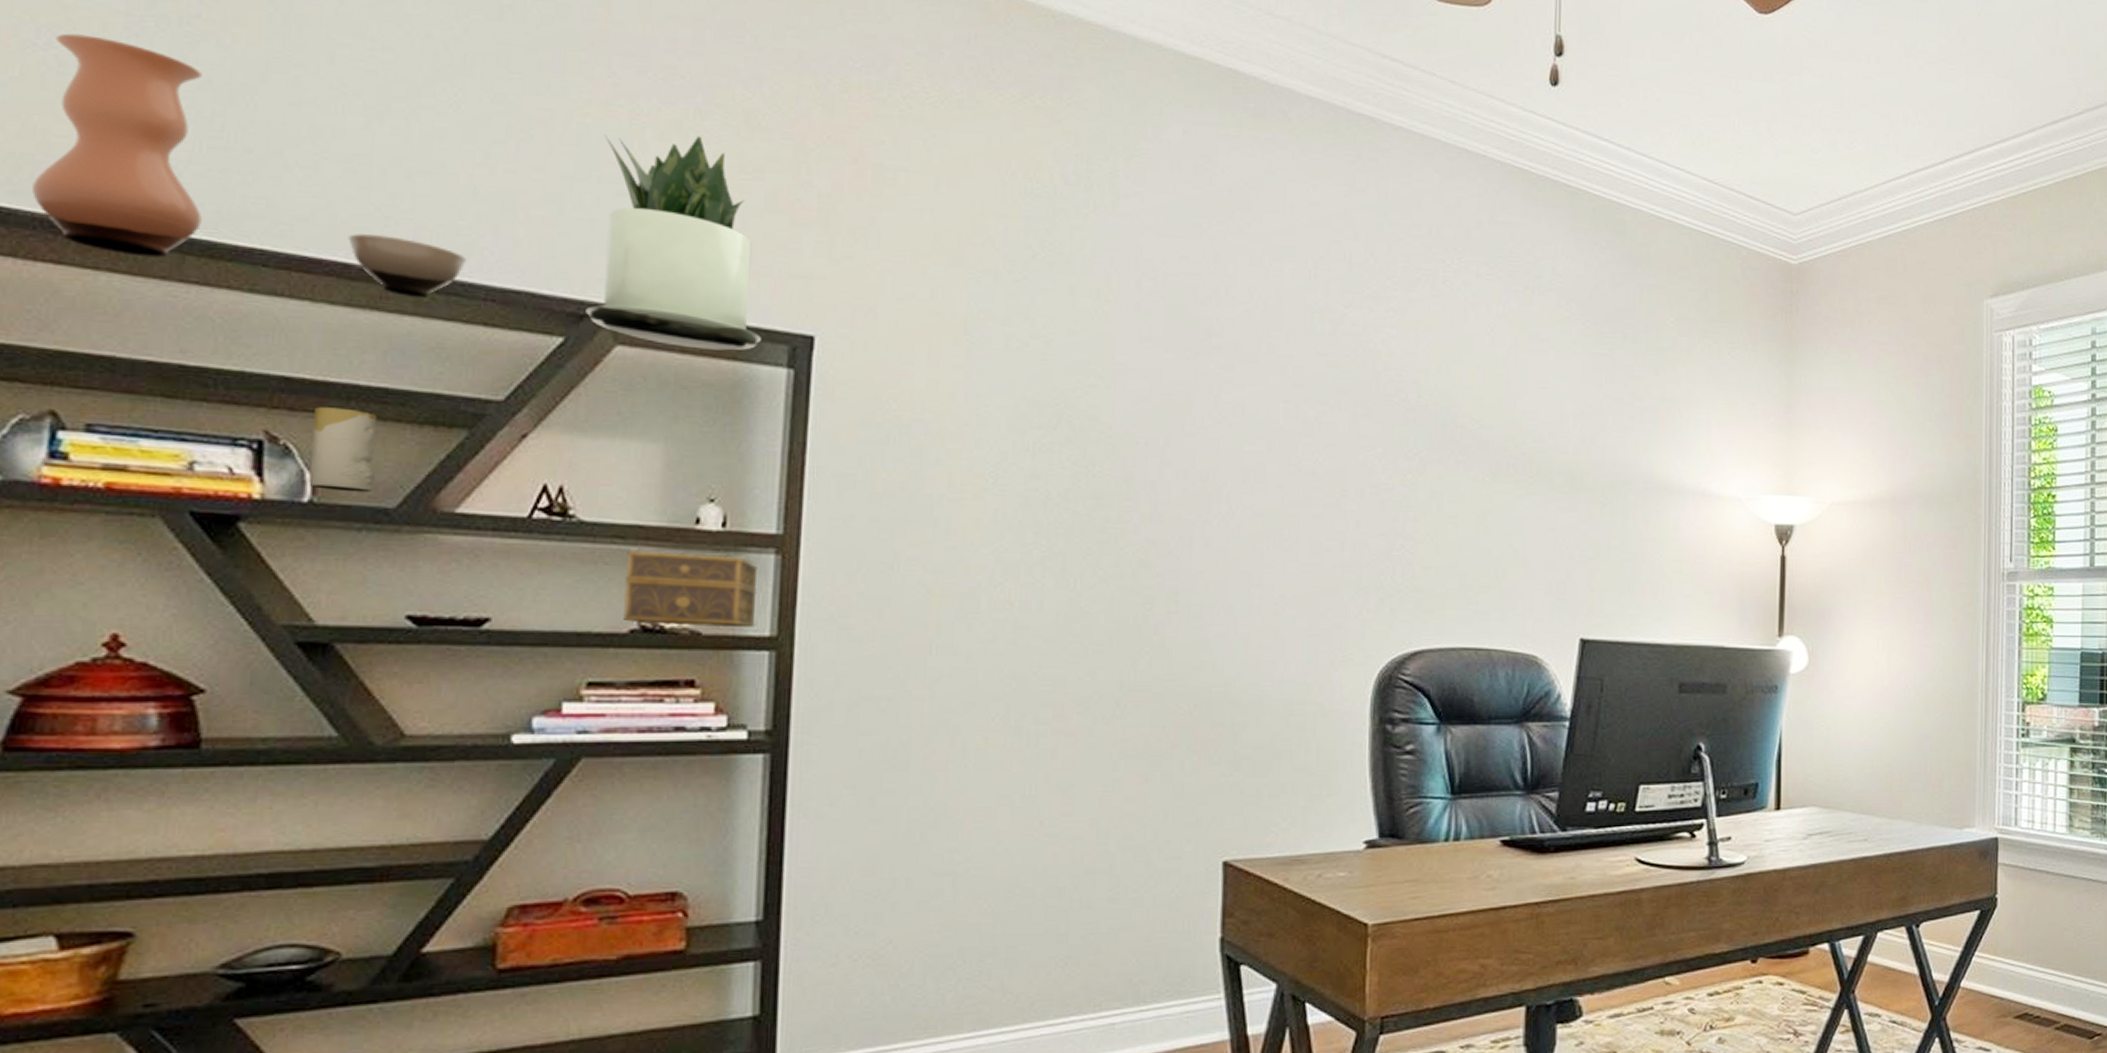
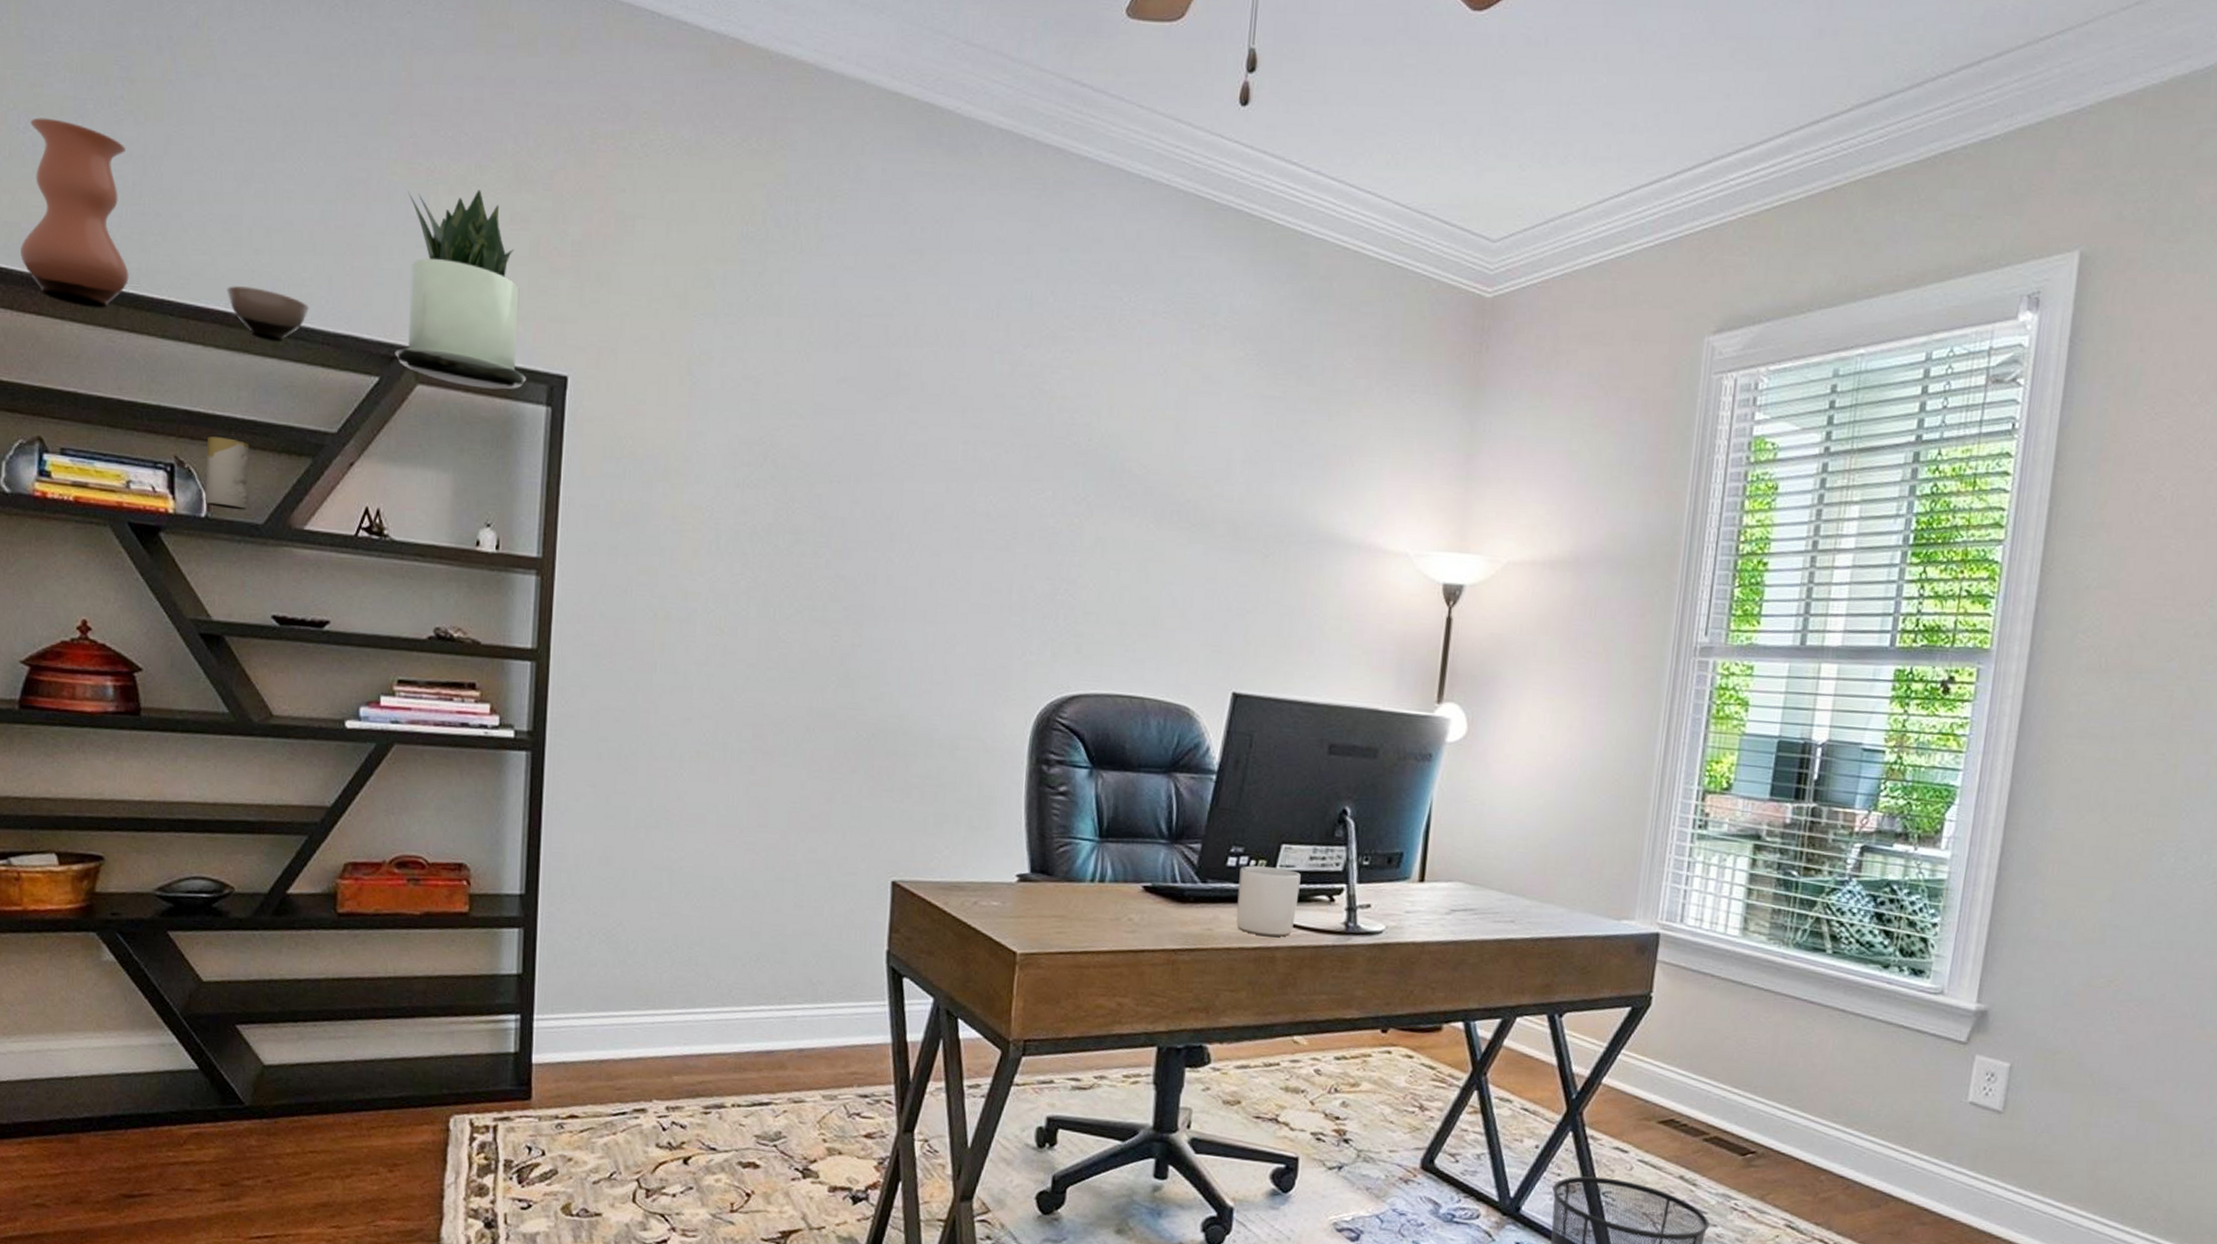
decorative box: present [623,550,758,628] -> none [424,567,523,640]
mug: none [1598,809,1661,880] -> present [1236,865,1301,937]

